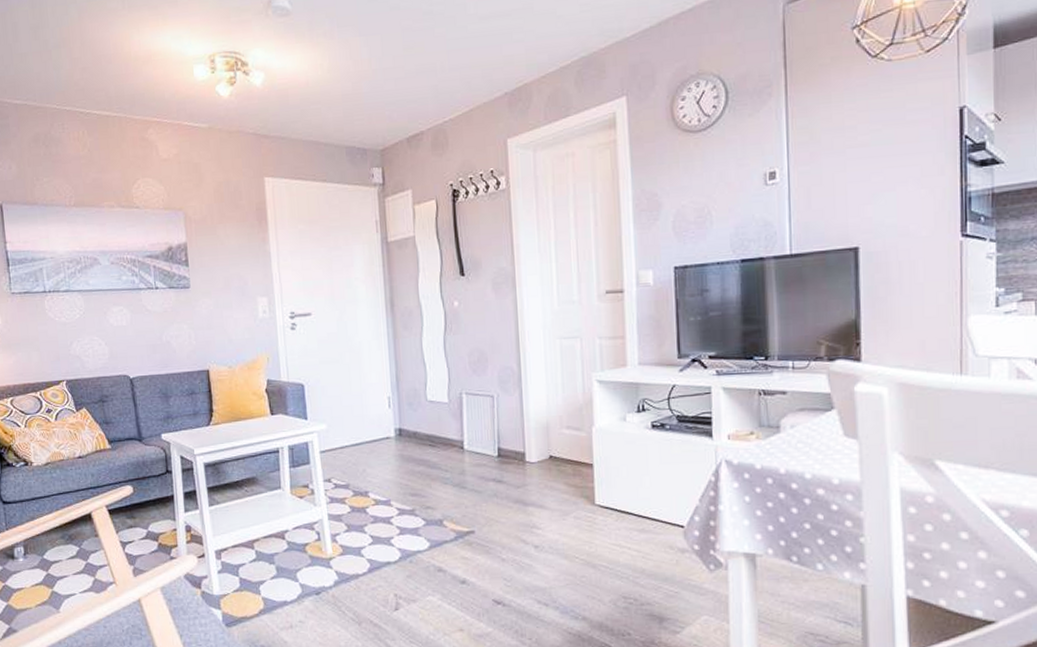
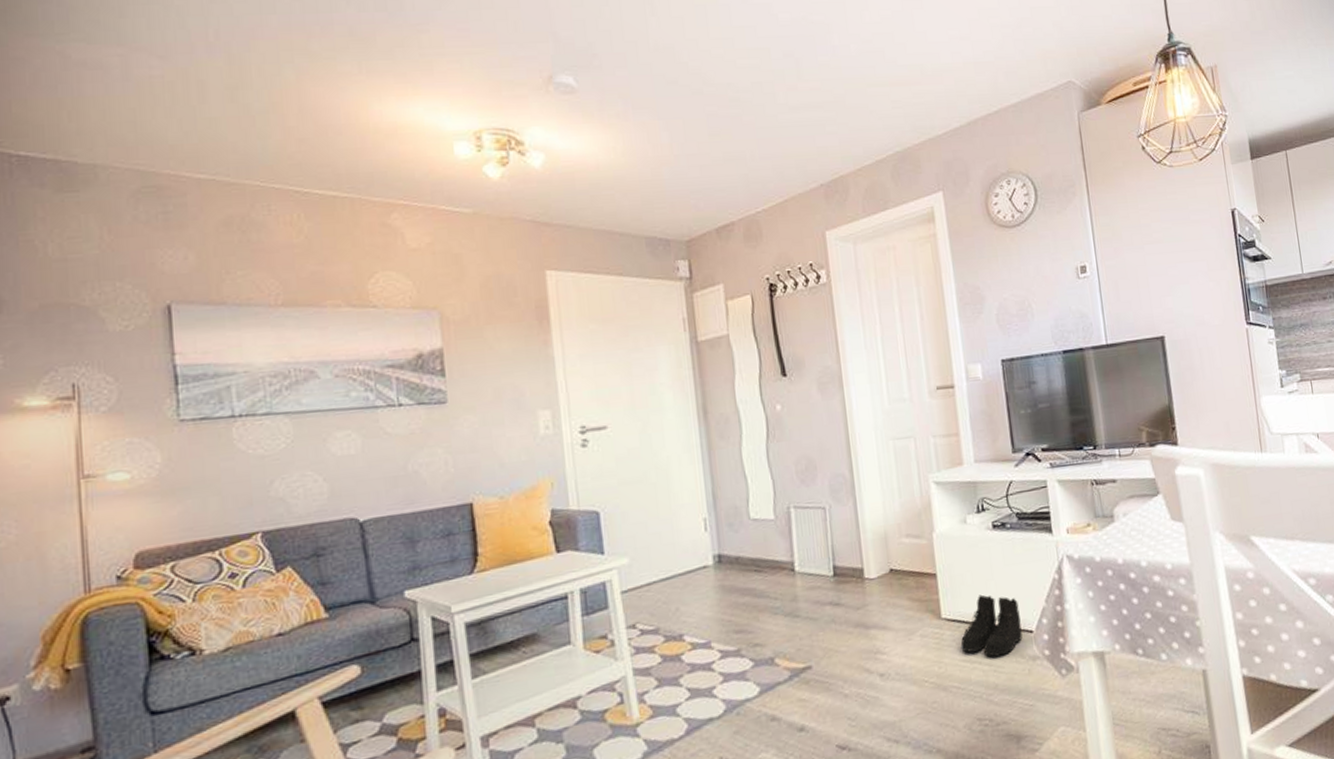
boots: none [611,487,673,545] -> present [960,594,1023,657]

